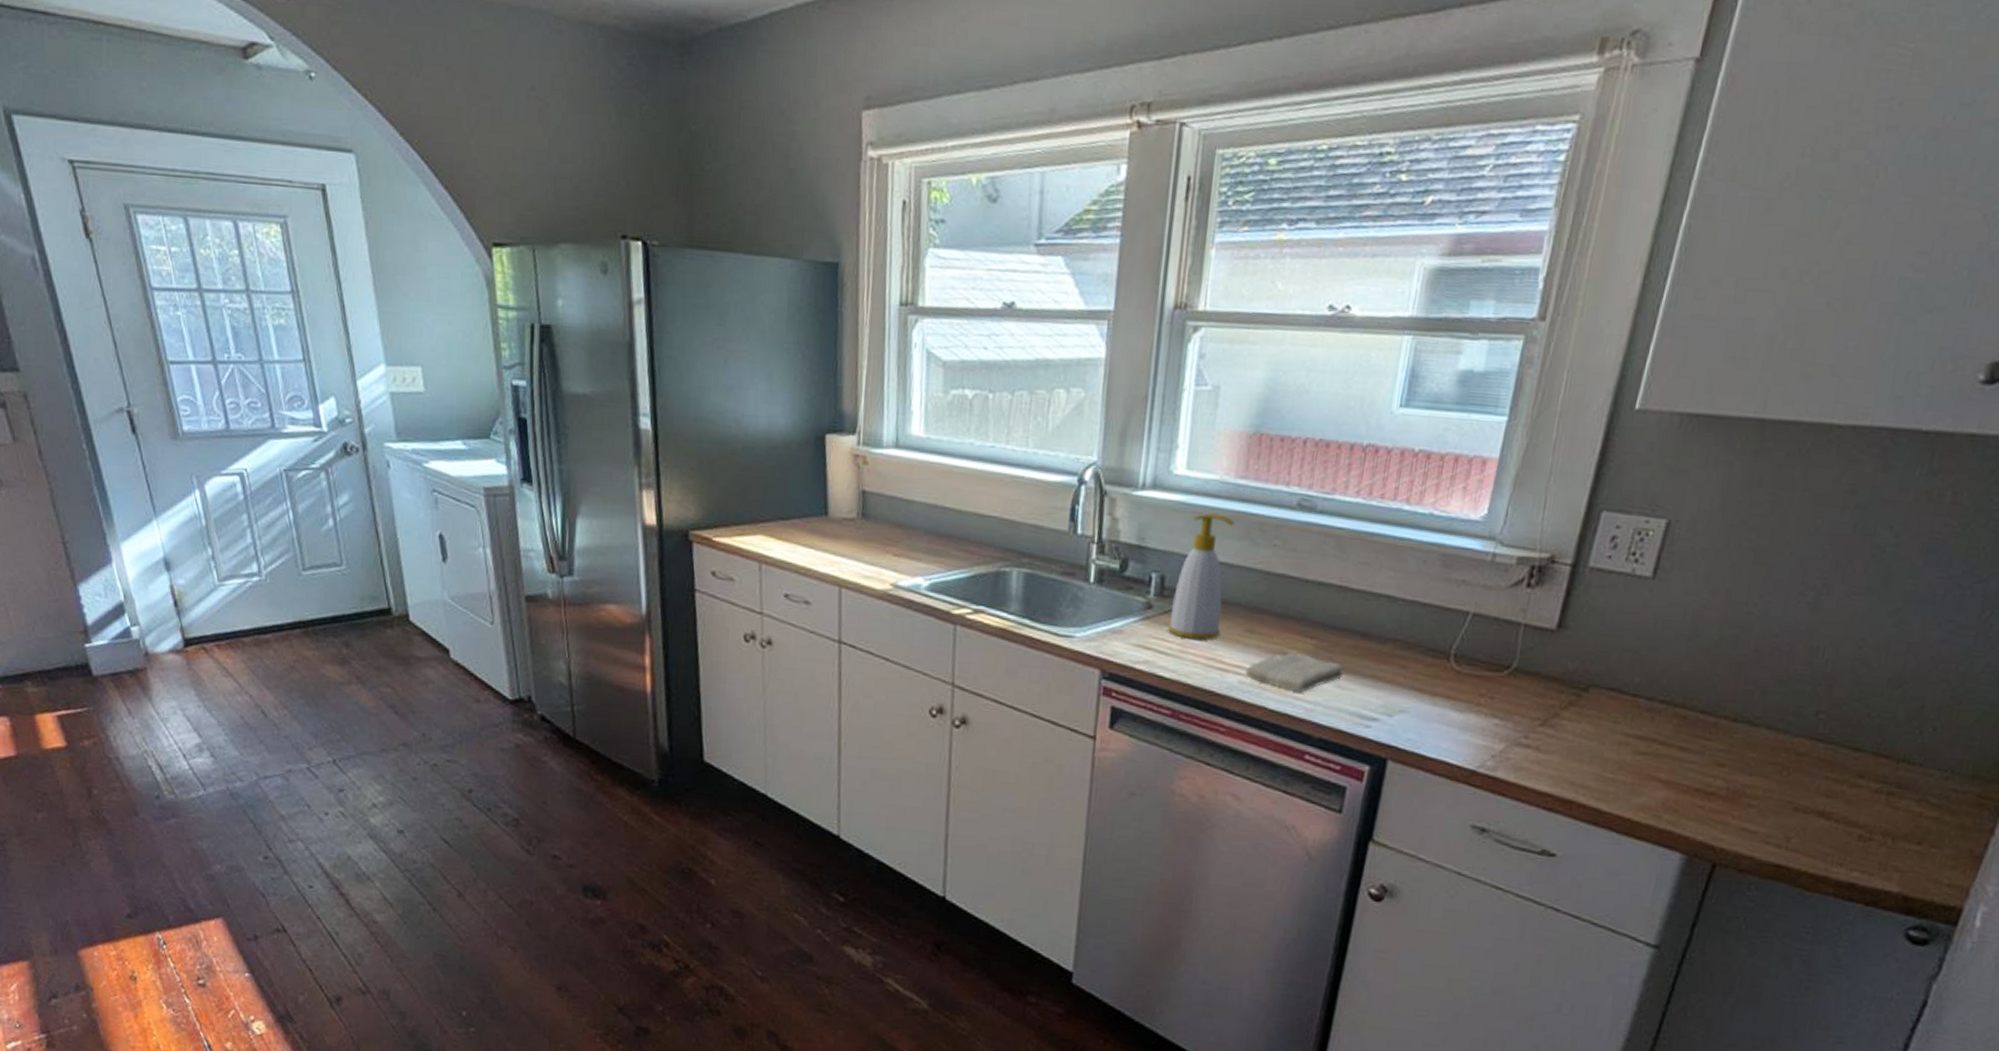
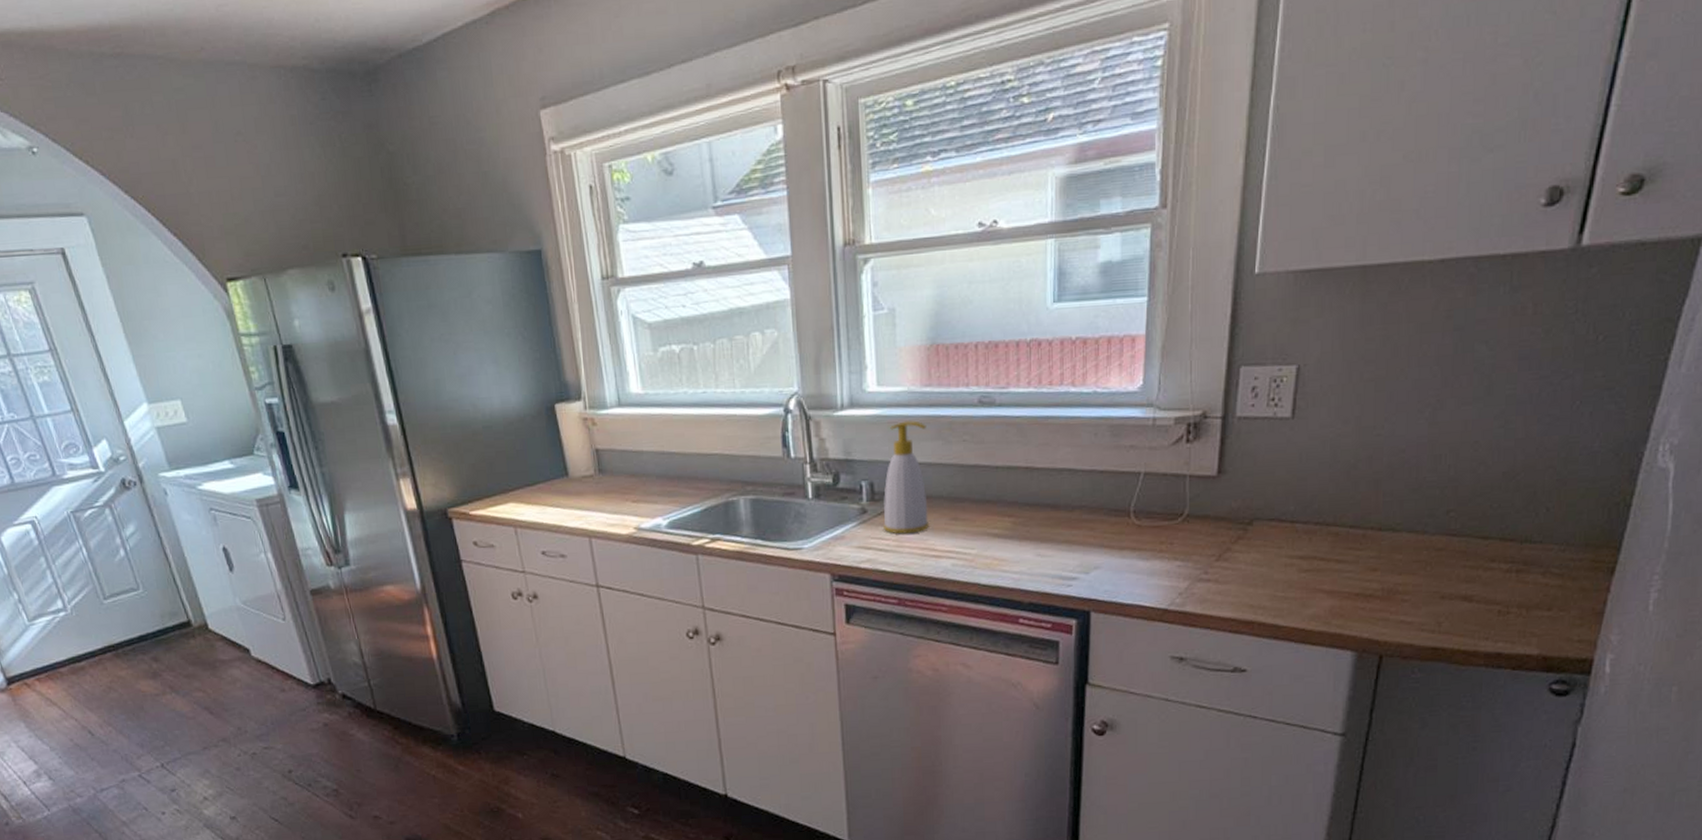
washcloth: present [1245,653,1345,693] -> none [956,531,1042,566]

